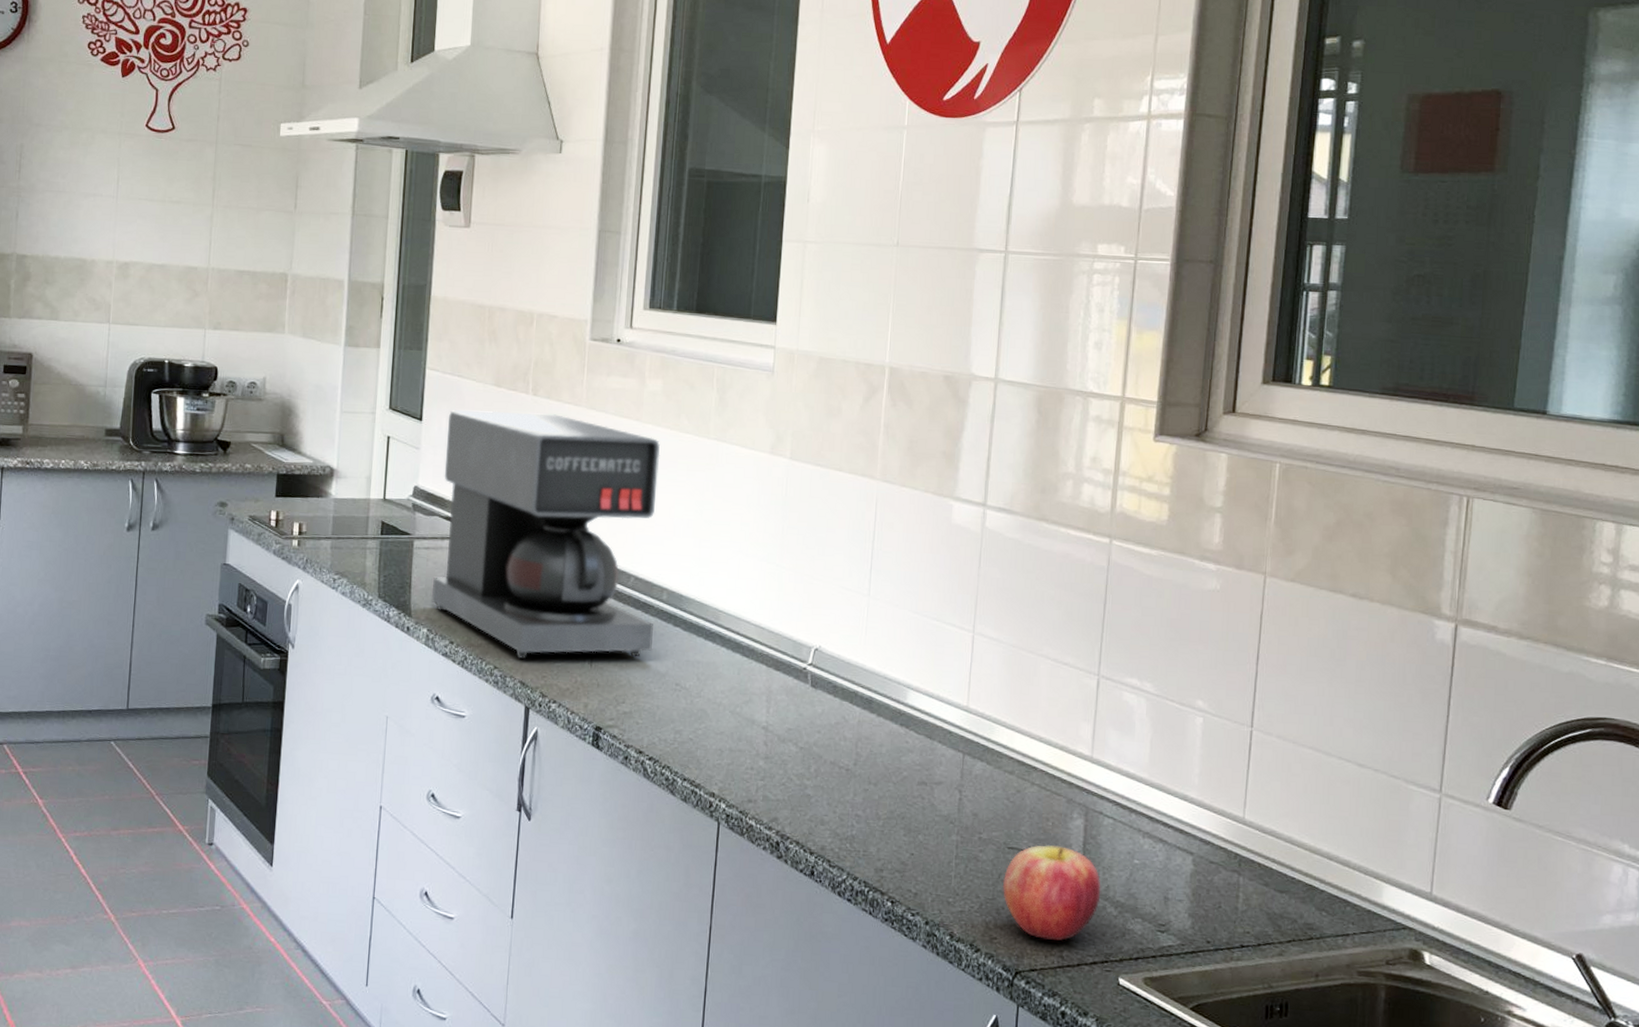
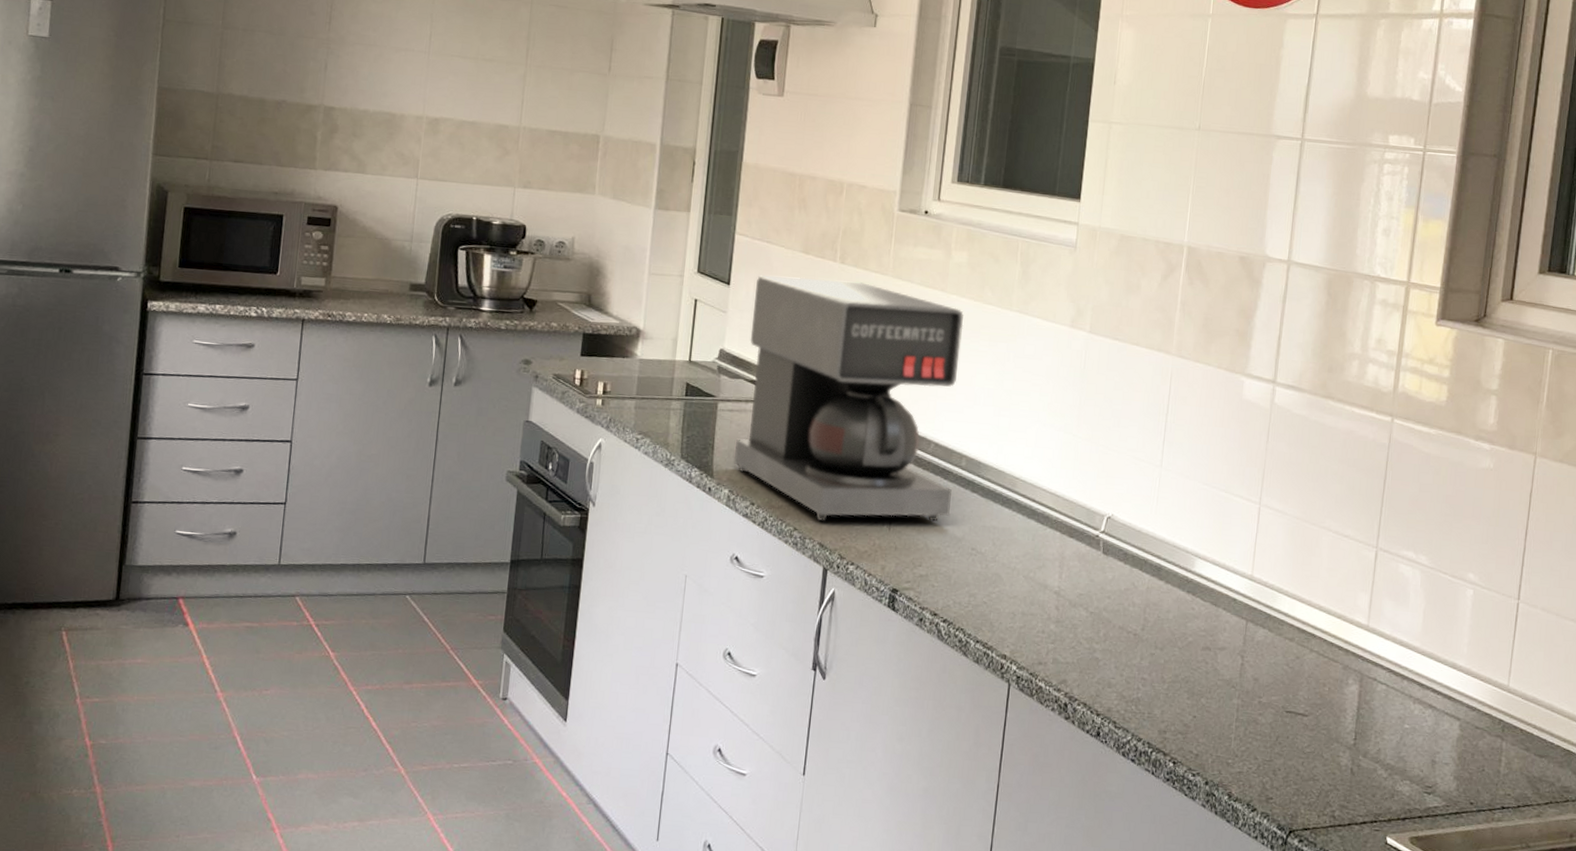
apple: present [1002,845,1101,941] -> none [1279,709,1373,801]

